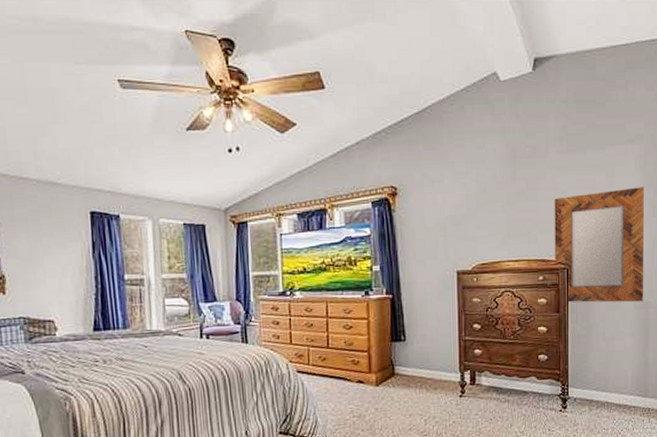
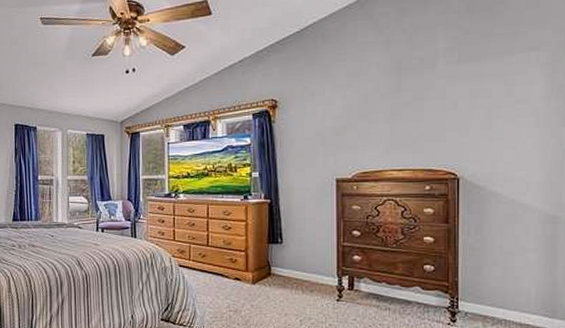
home mirror: present [554,187,645,303] -> none [443,95,552,216]

